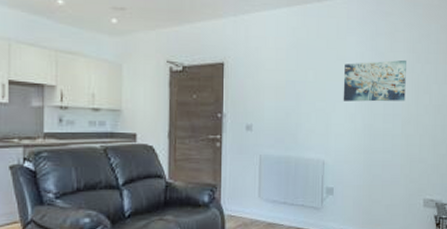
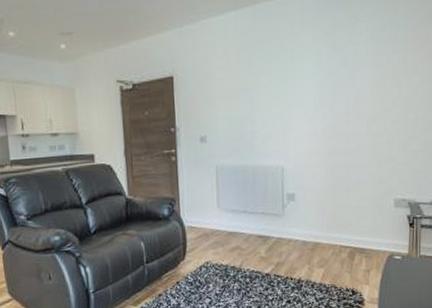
wall art: present [343,59,406,102] -> none [300,52,370,104]

